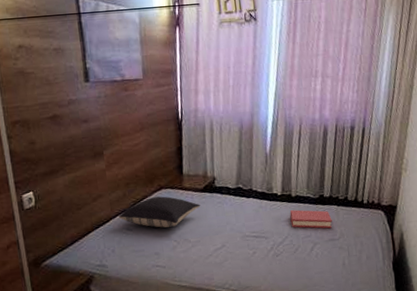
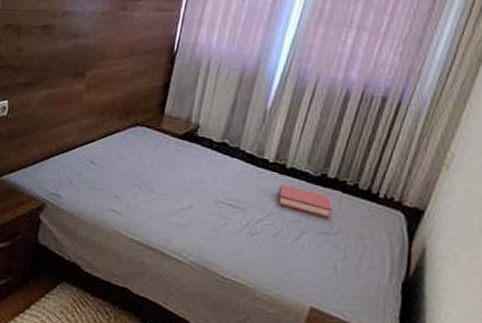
pillow: present [119,196,201,228] -> none [85,132,176,171]

